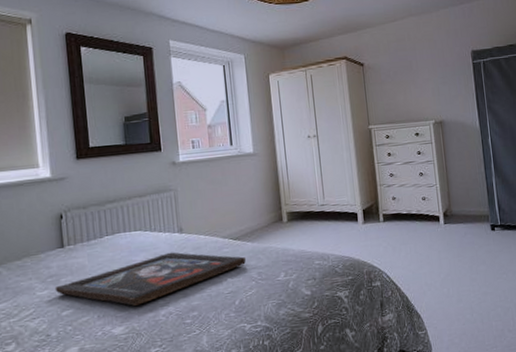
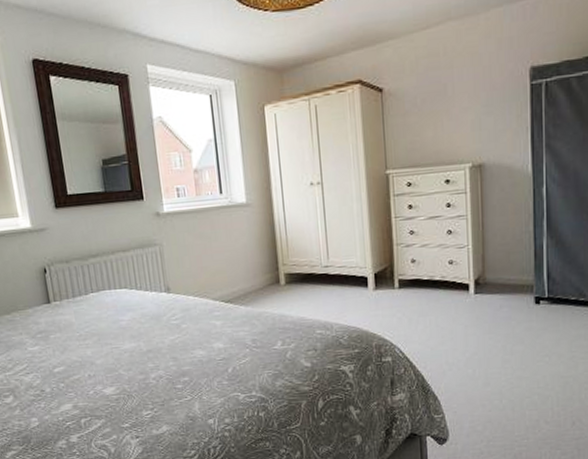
religious icon: present [55,252,246,306] -> none [45,313,239,367]

